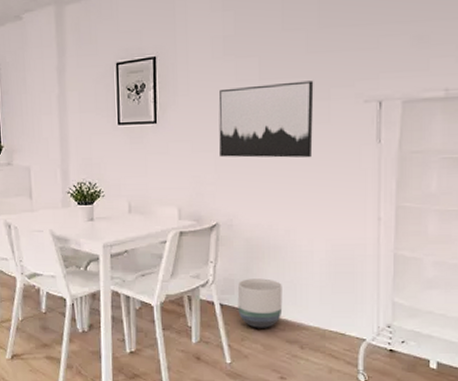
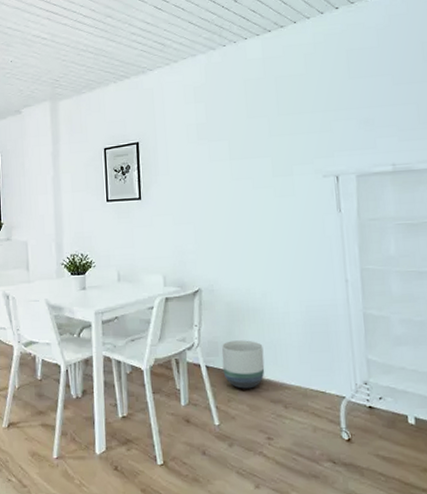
wall art: present [218,80,314,158] -> none [195,159,281,229]

